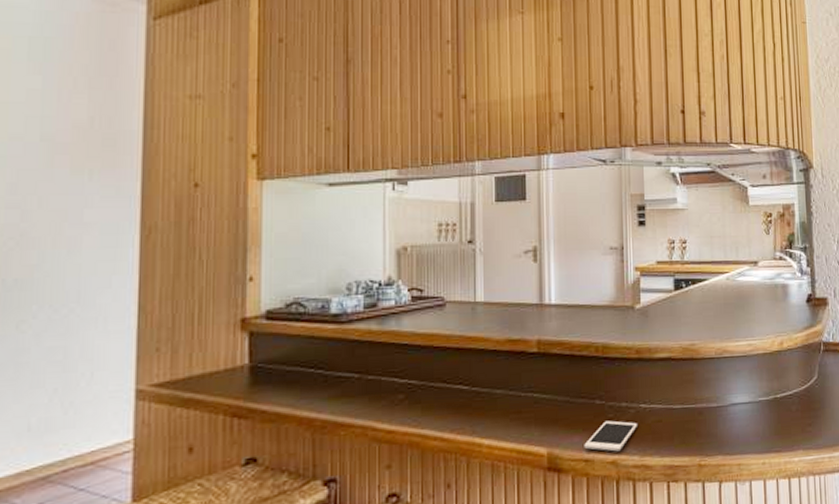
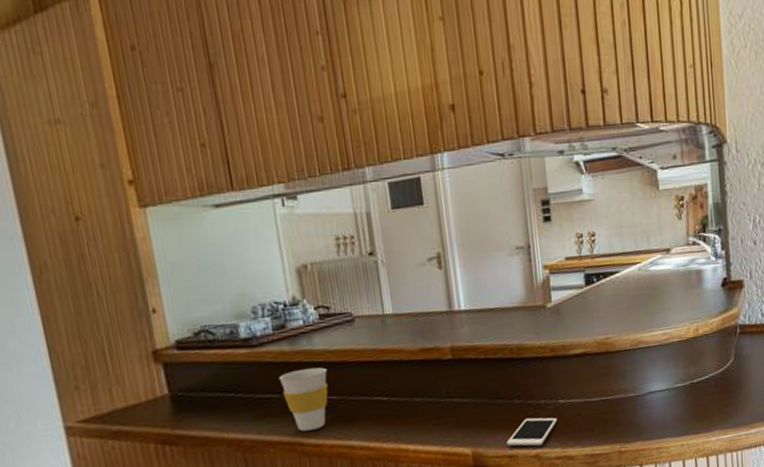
cup: none [362,350,411,415] -> present [278,367,328,432]

